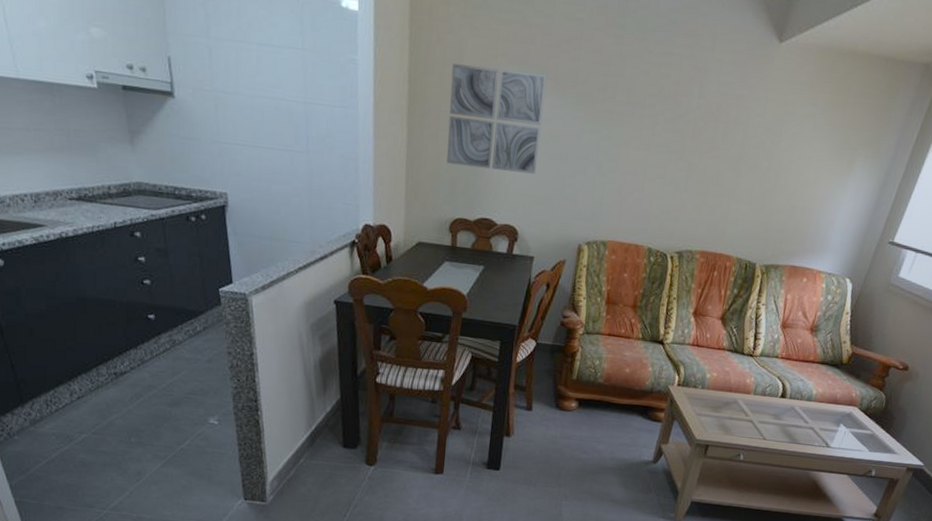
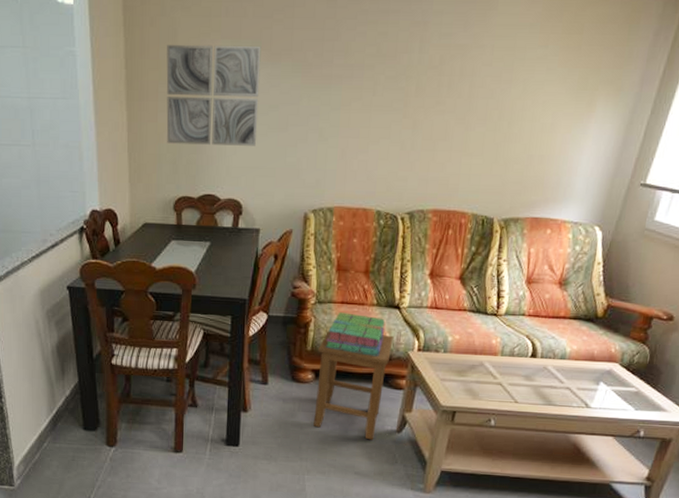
stool: none [574,357,656,469] -> present [313,326,393,440]
stack of books: none [591,344,649,389] -> present [326,312,385,356]

